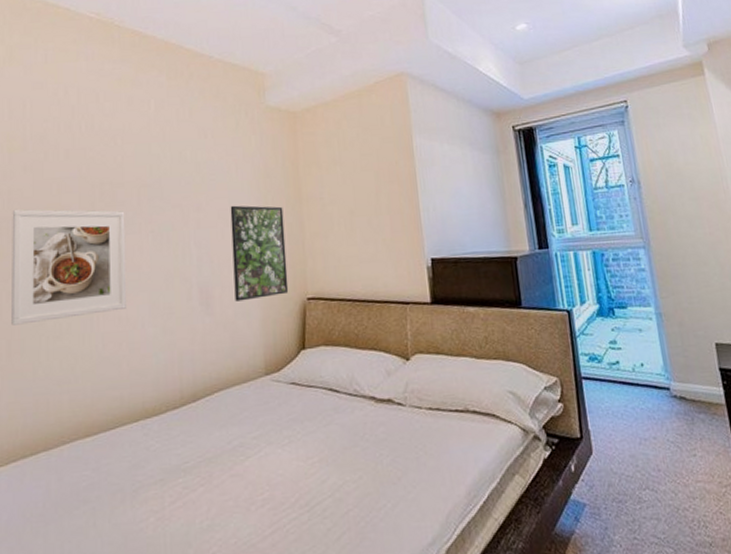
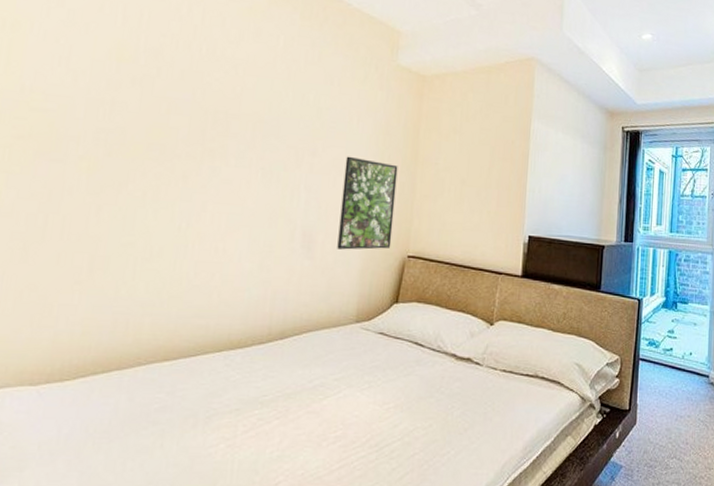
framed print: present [11,209,127,325] -> none [97,121,237,242]

